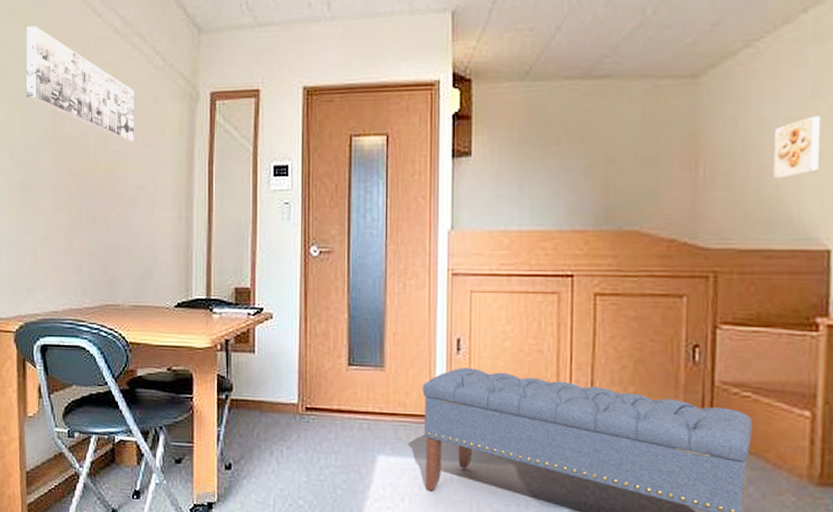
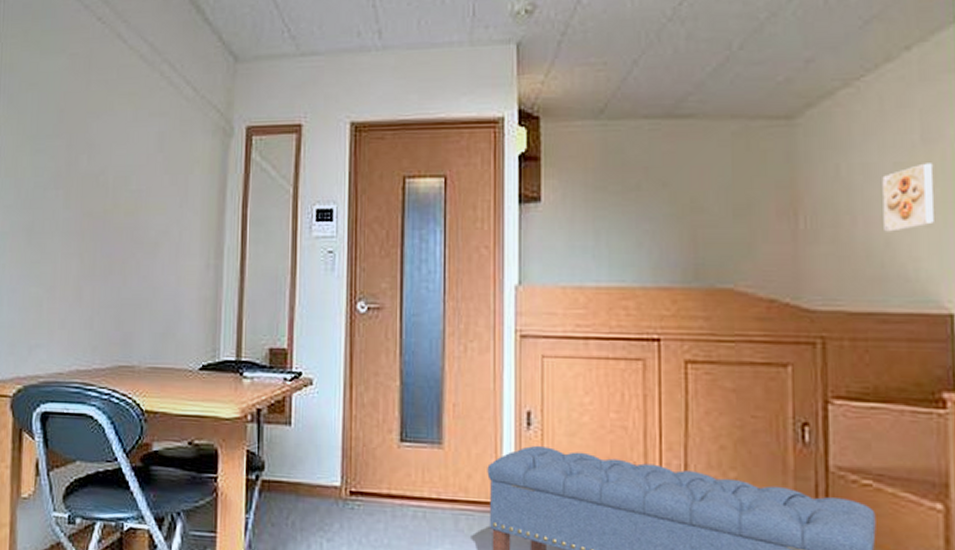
wall art: present [26,26,135,142] -> none [39,51,161,181]

